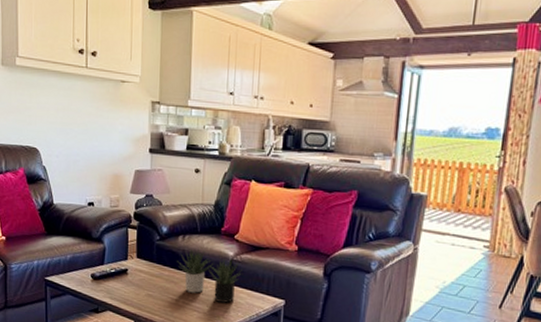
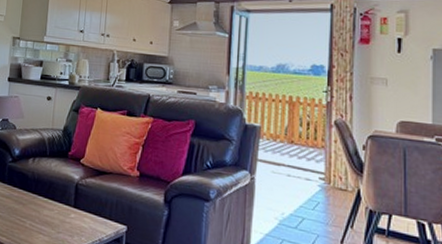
succulent plant: present [177,248,242,303] -> none [26,171,87,227]

